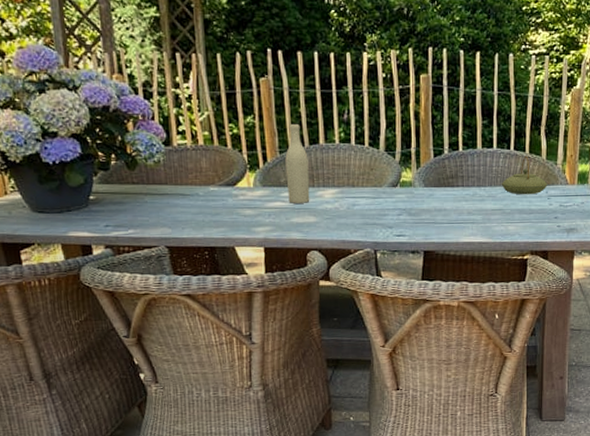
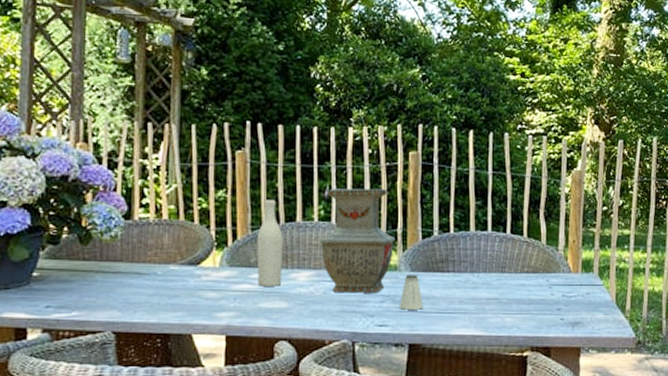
vase: none [341,110,410,208] -> present [320,188,396,293]
saltshaker: none [415,189,436,221] -> present [400,274,423,310]
teapot: present [501,156,548,195] -> none [496,240,548,283]

